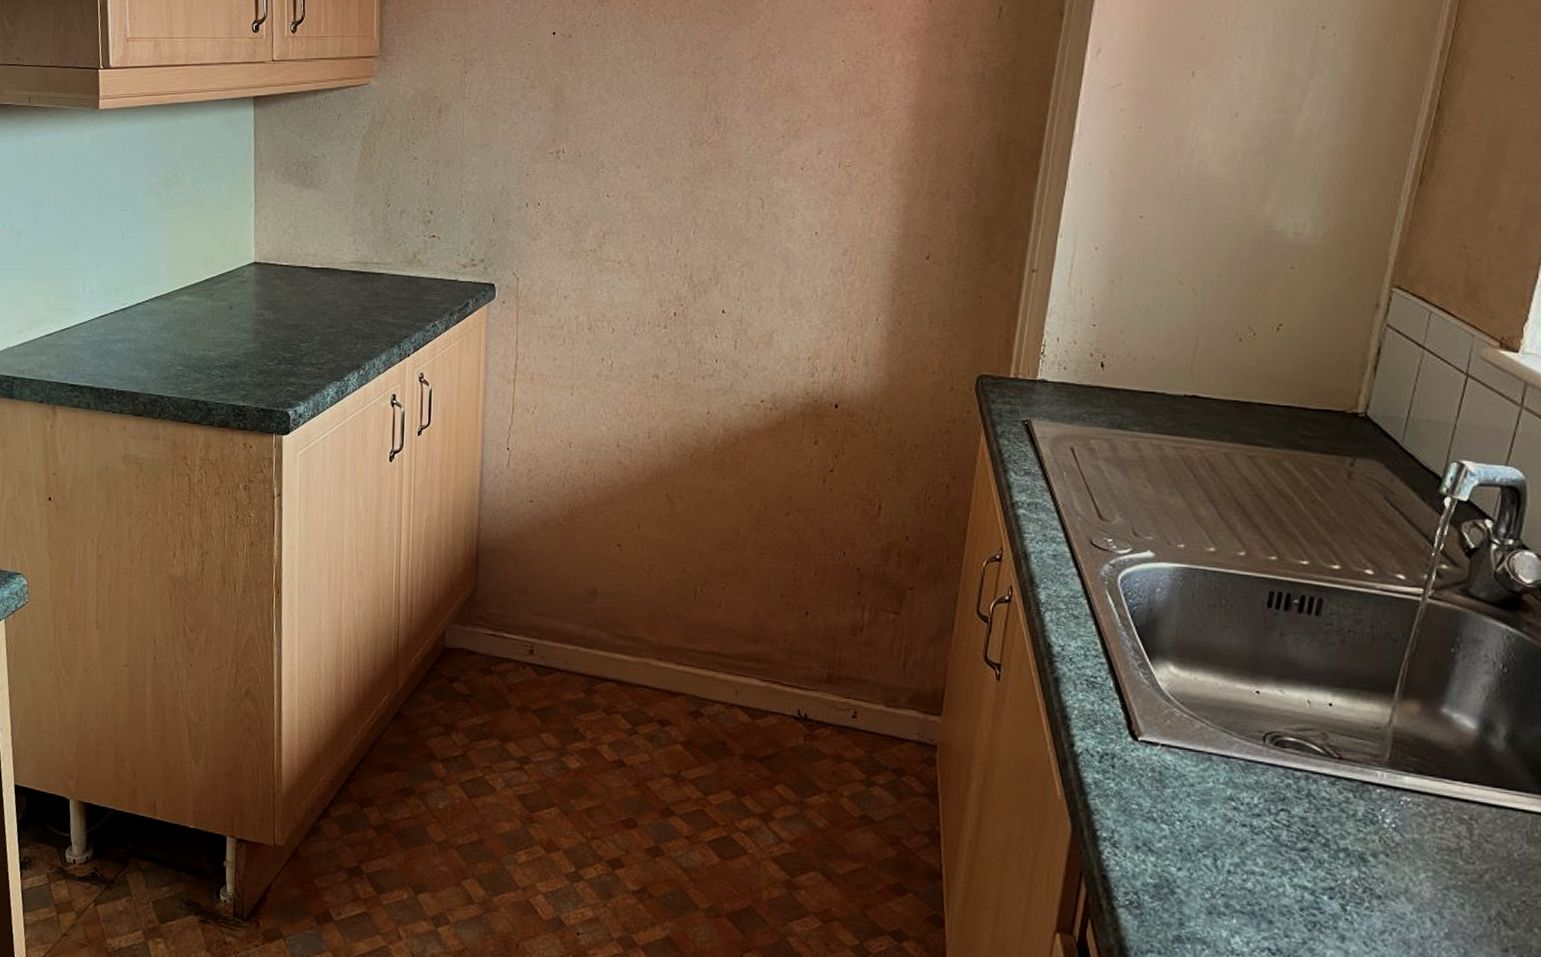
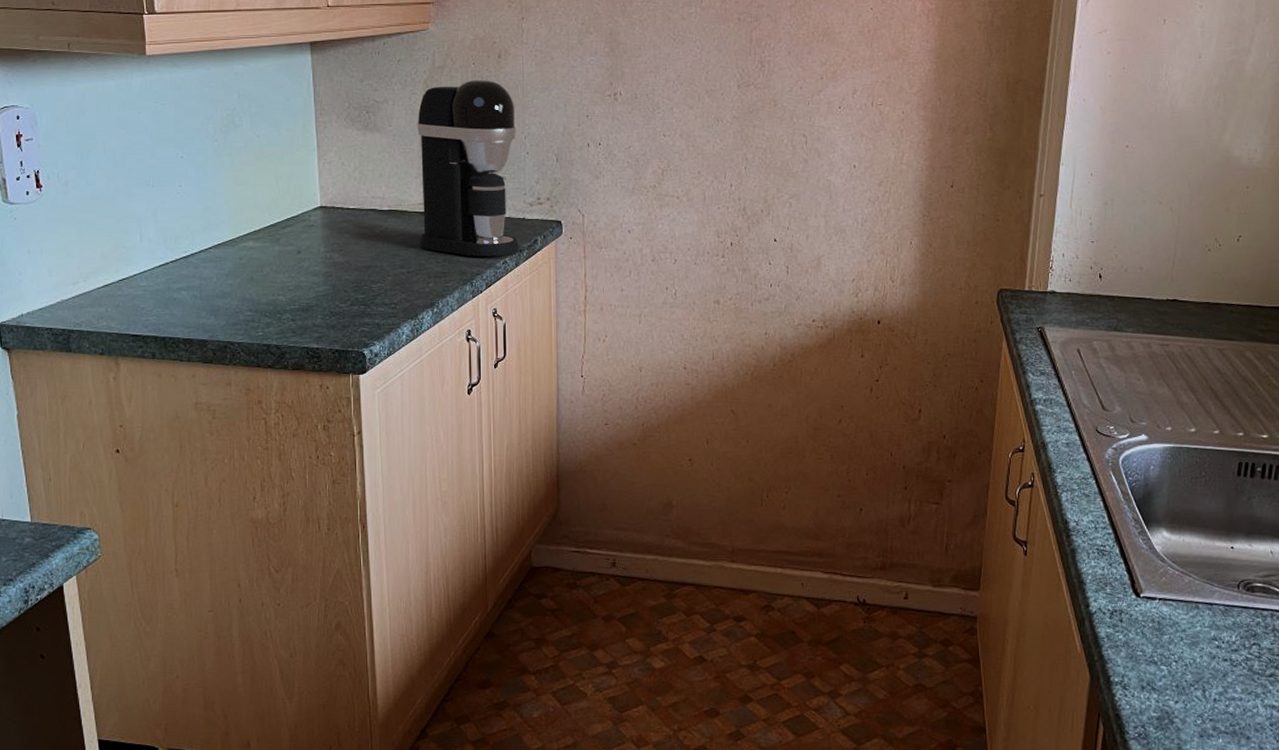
coffee maker: none [350,135,453,319] -> present [417,79,519,257]

